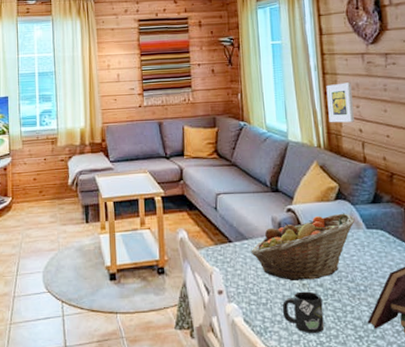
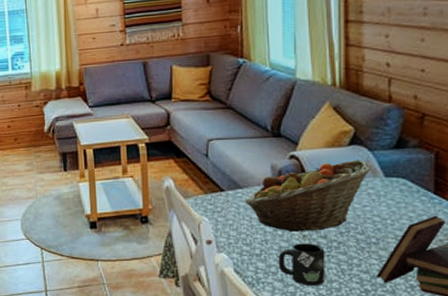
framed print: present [326,82,354,123] -> none [348,7,381,57]

